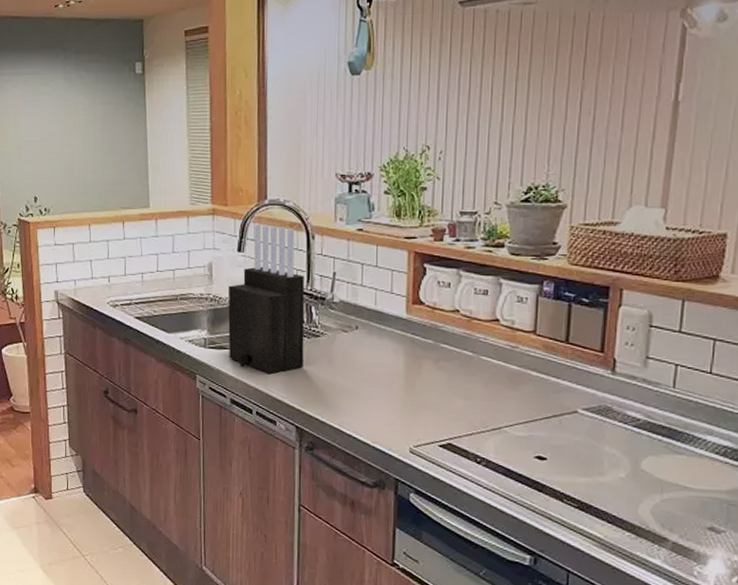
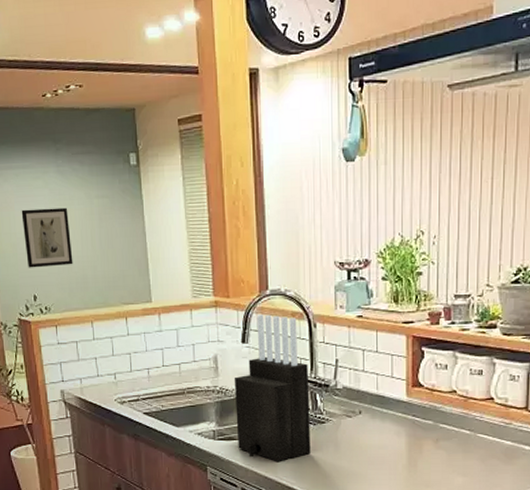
wall art: none [27,113,75,170] -> present [21,207,73,268]

